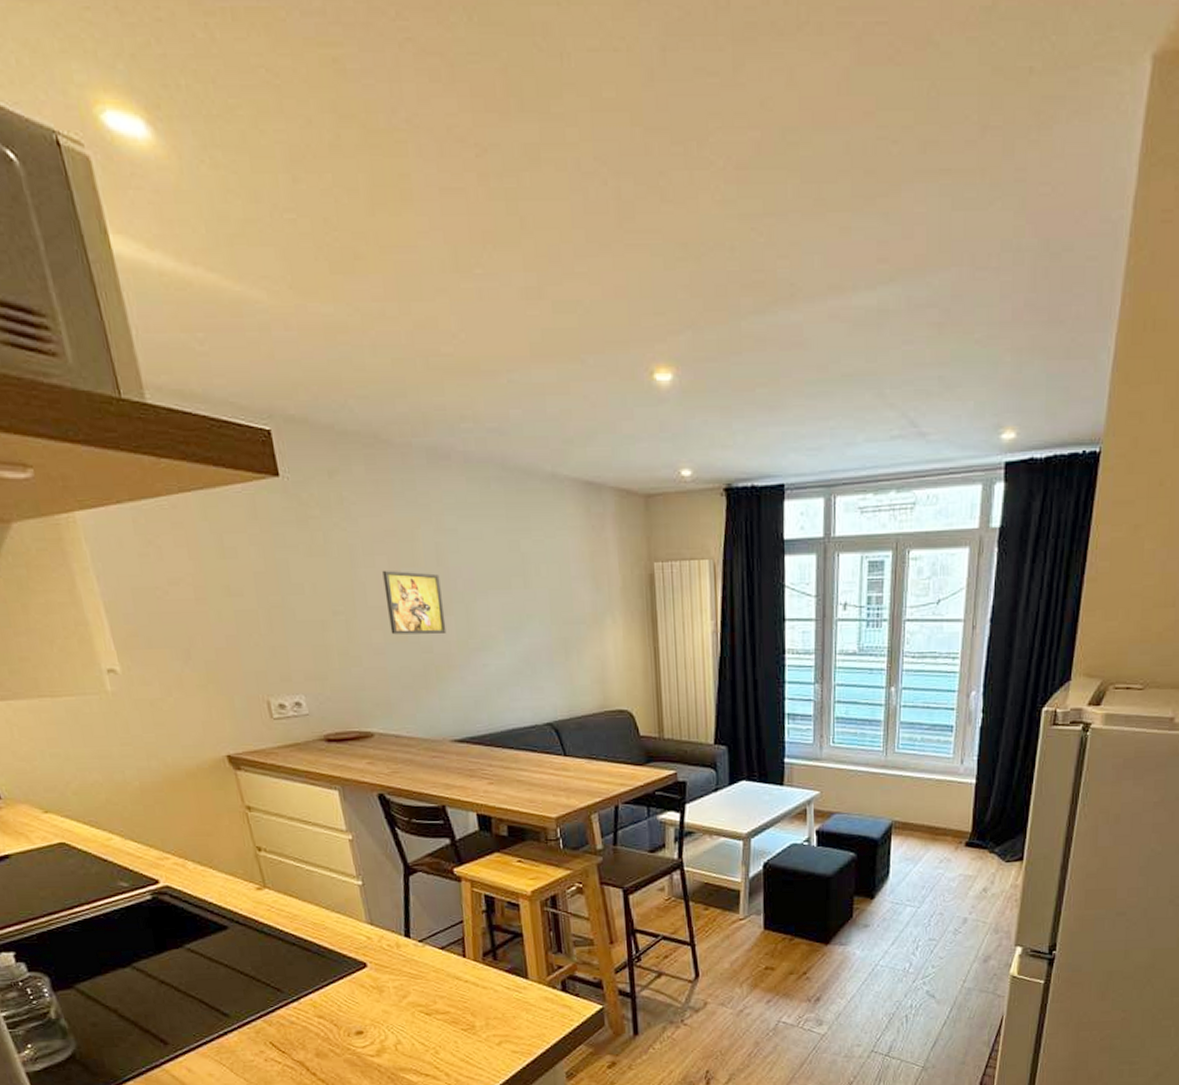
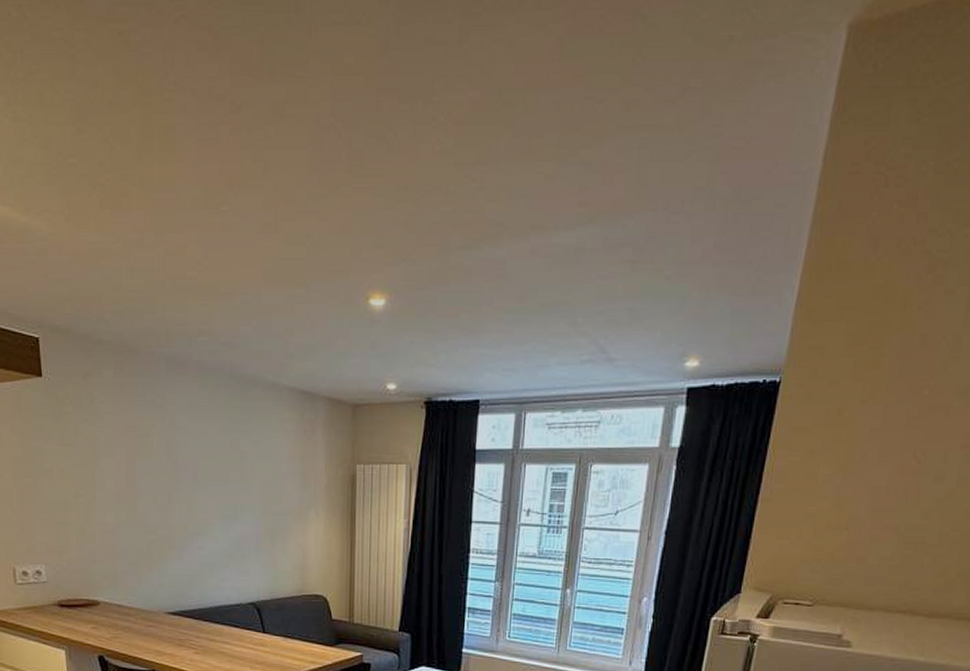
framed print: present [382,570,447,635] -> none [120,460,170,518]

